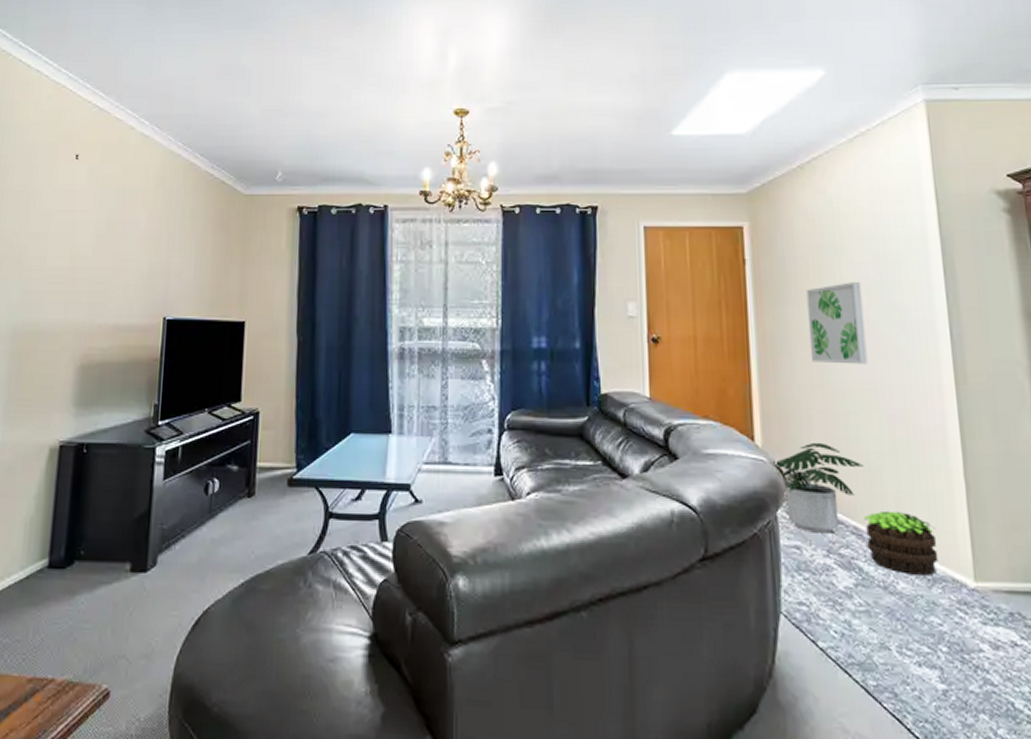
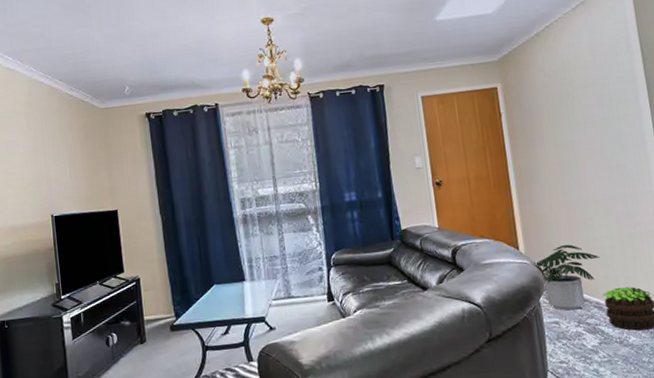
wall art: present [806,282,868,365] -> none [548,120,598,185]

